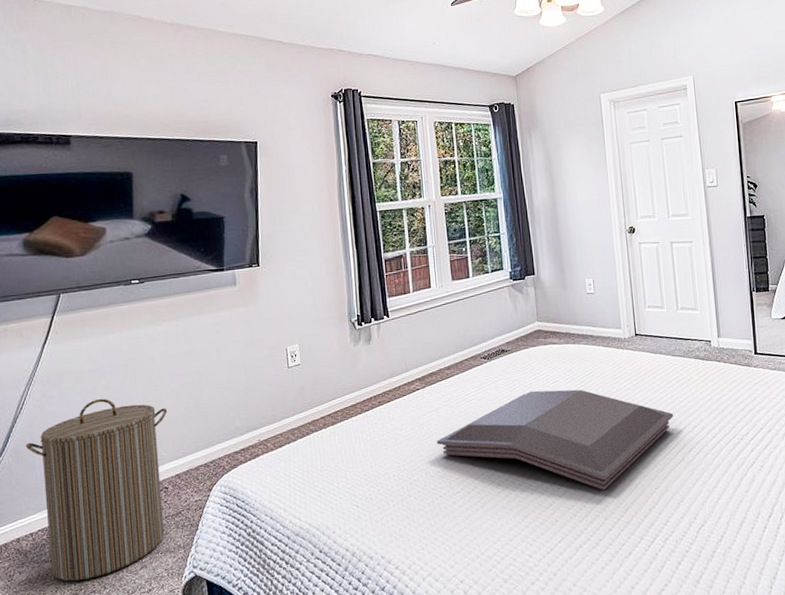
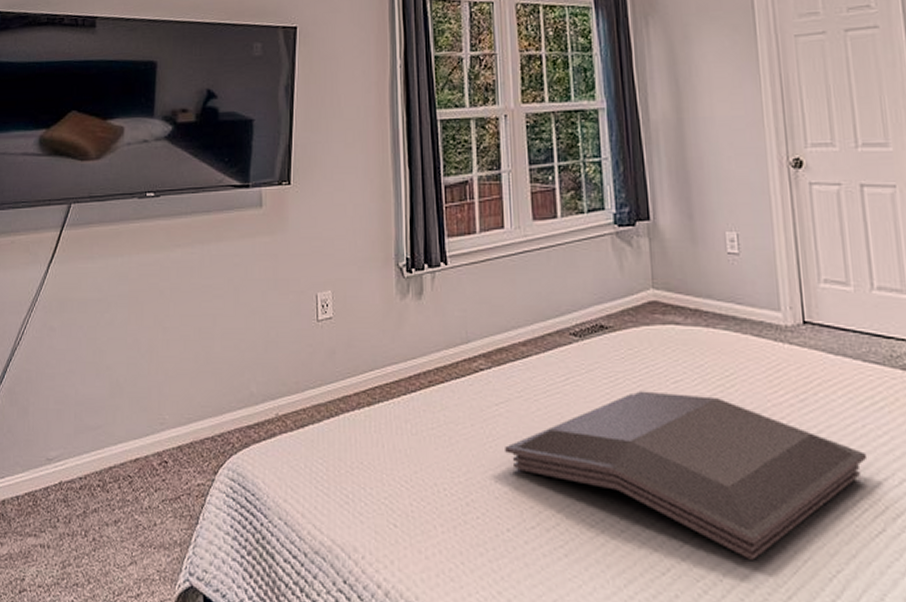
laundry hamper: present [25,398,168,581] -> none [20,336,174,567]

